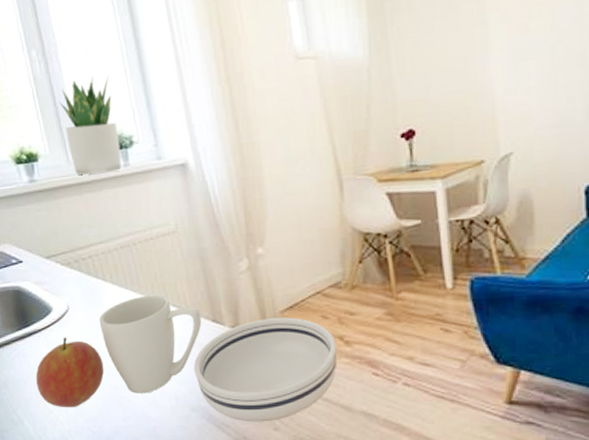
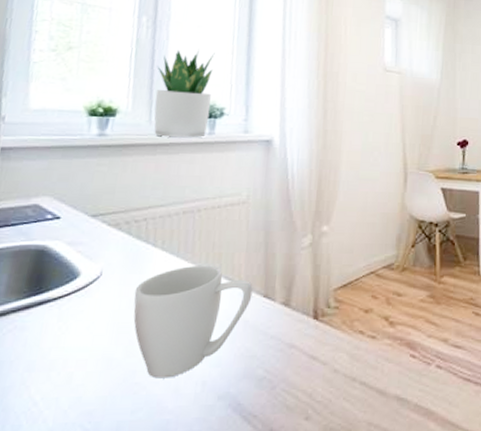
fruit: present [35,337,105,408] -> none [26,308,126,399]
bowl: present [194,317,338,422] -> none [231,296,382,411]

